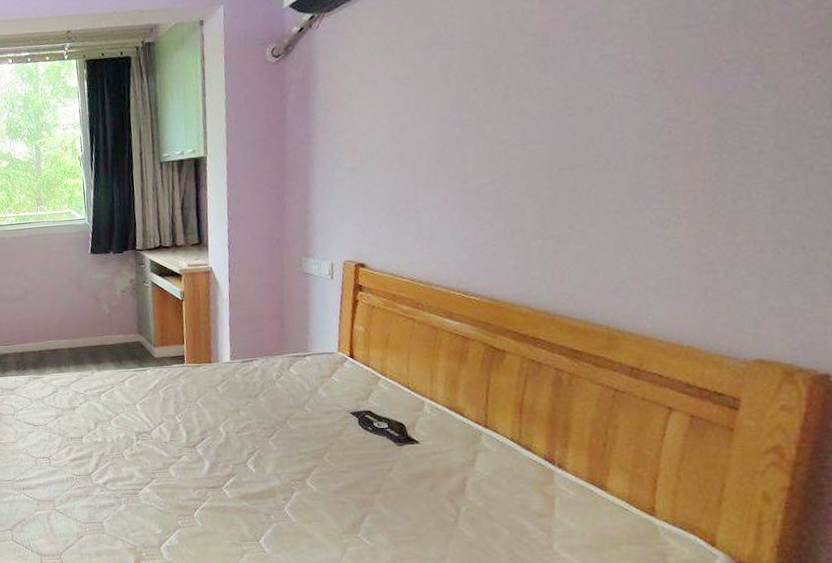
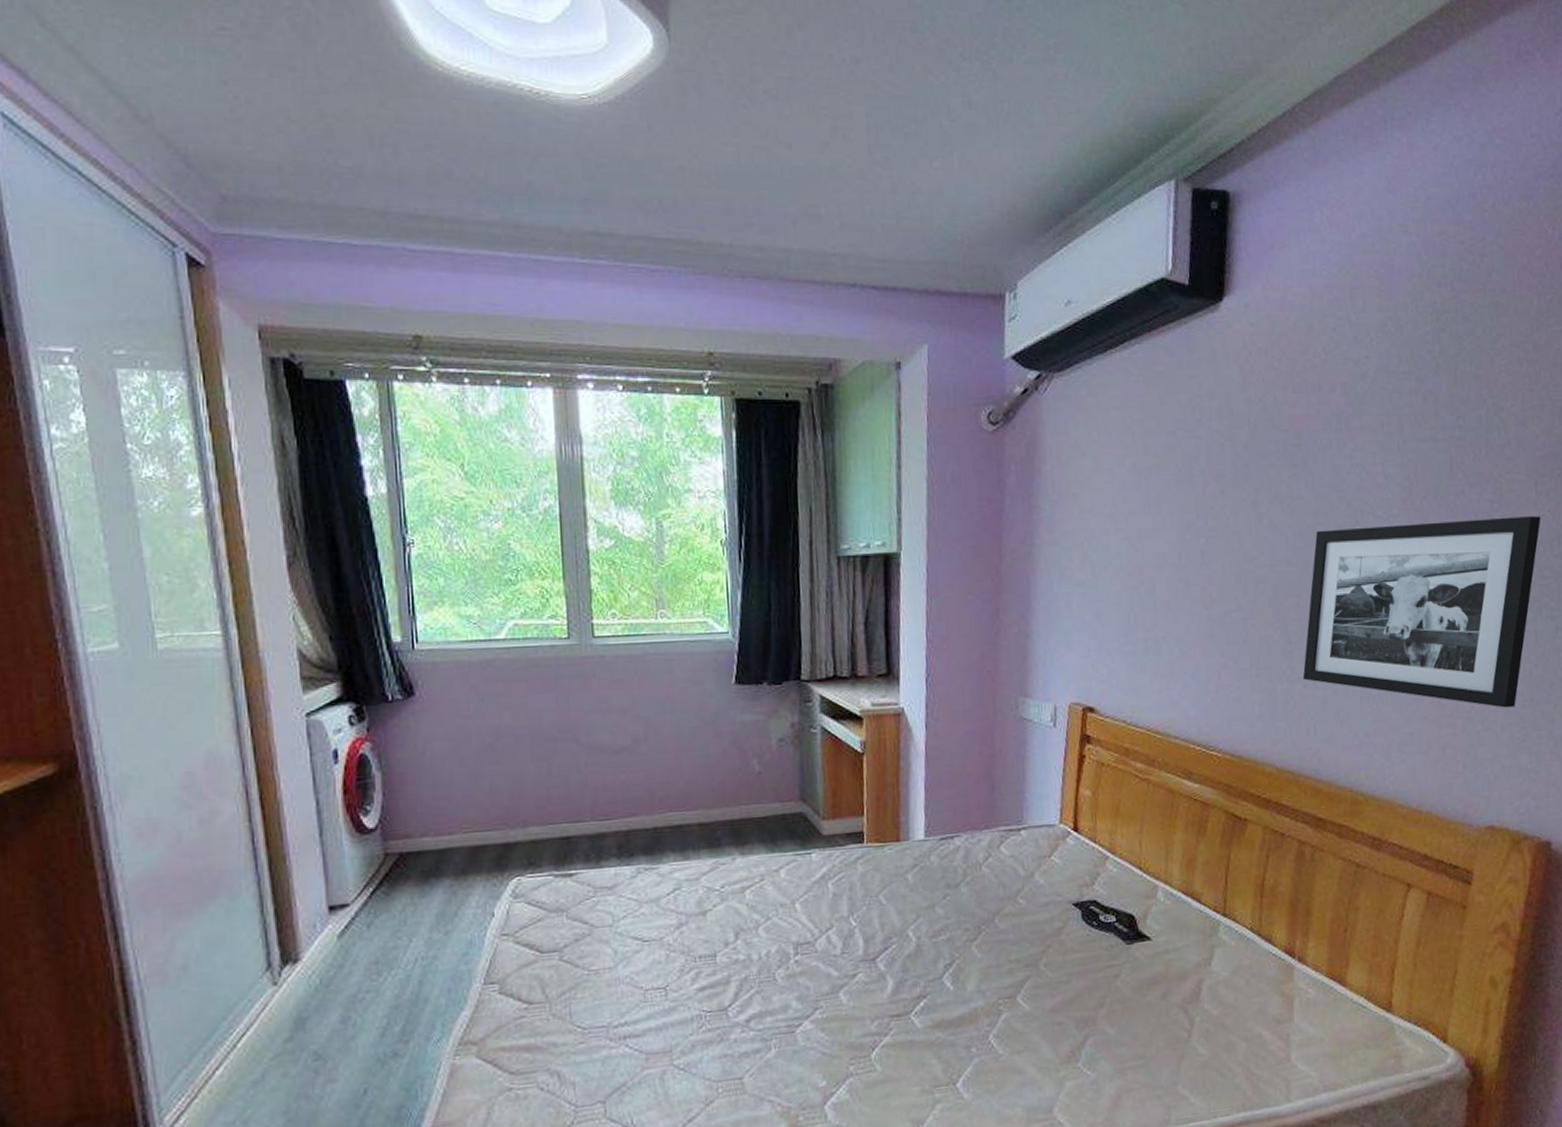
picture frame: none [556,82,810,255] -> present [1302,516,1541,708]

